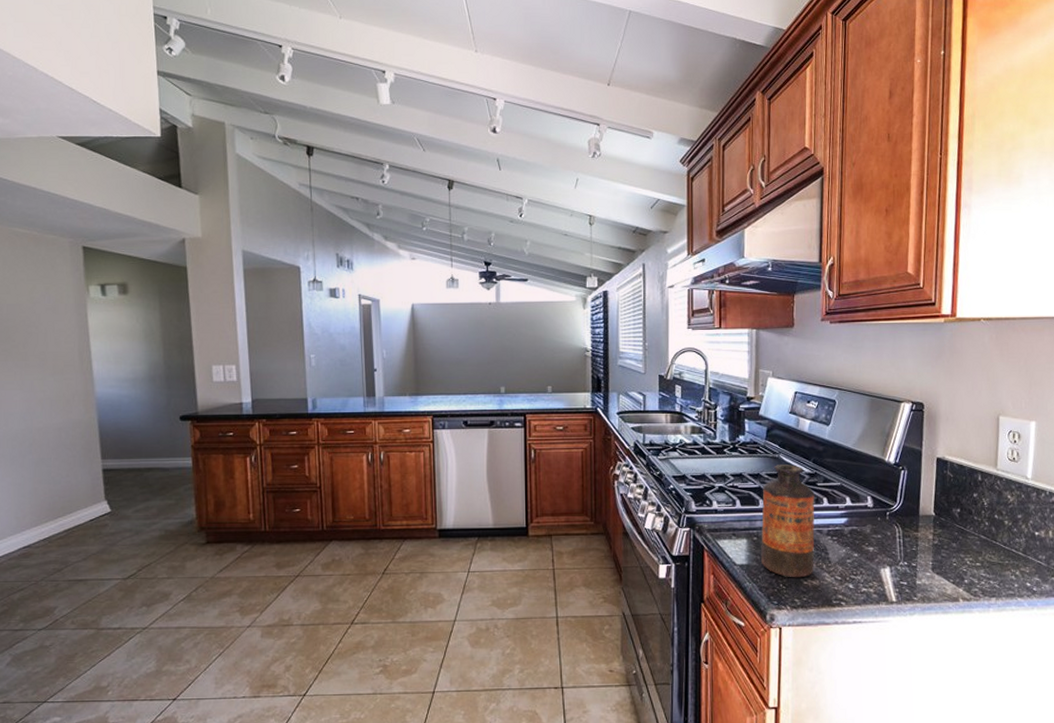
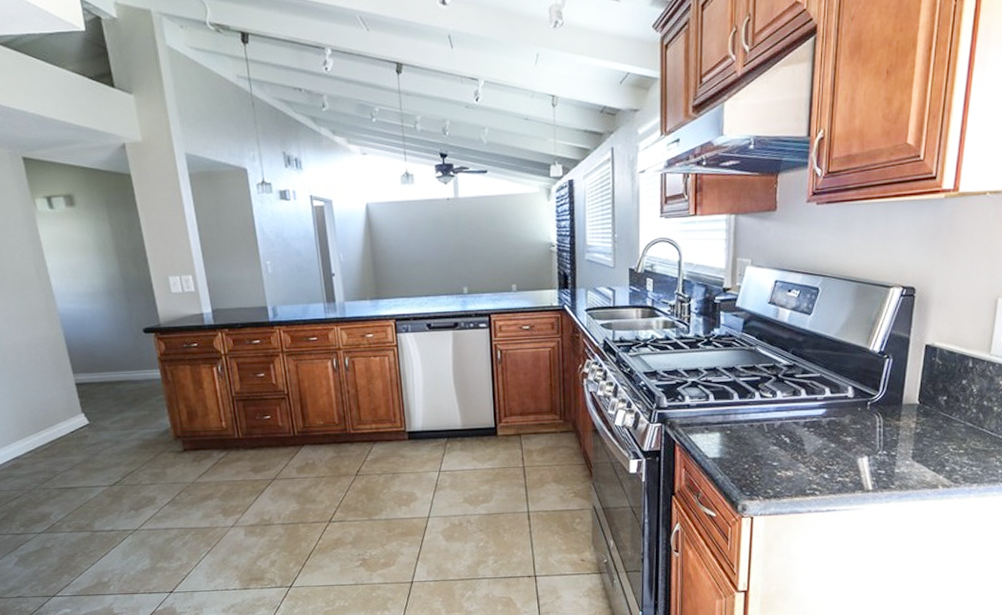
bottle: present [761,464,815,578] -> none [734,357,792,470]

